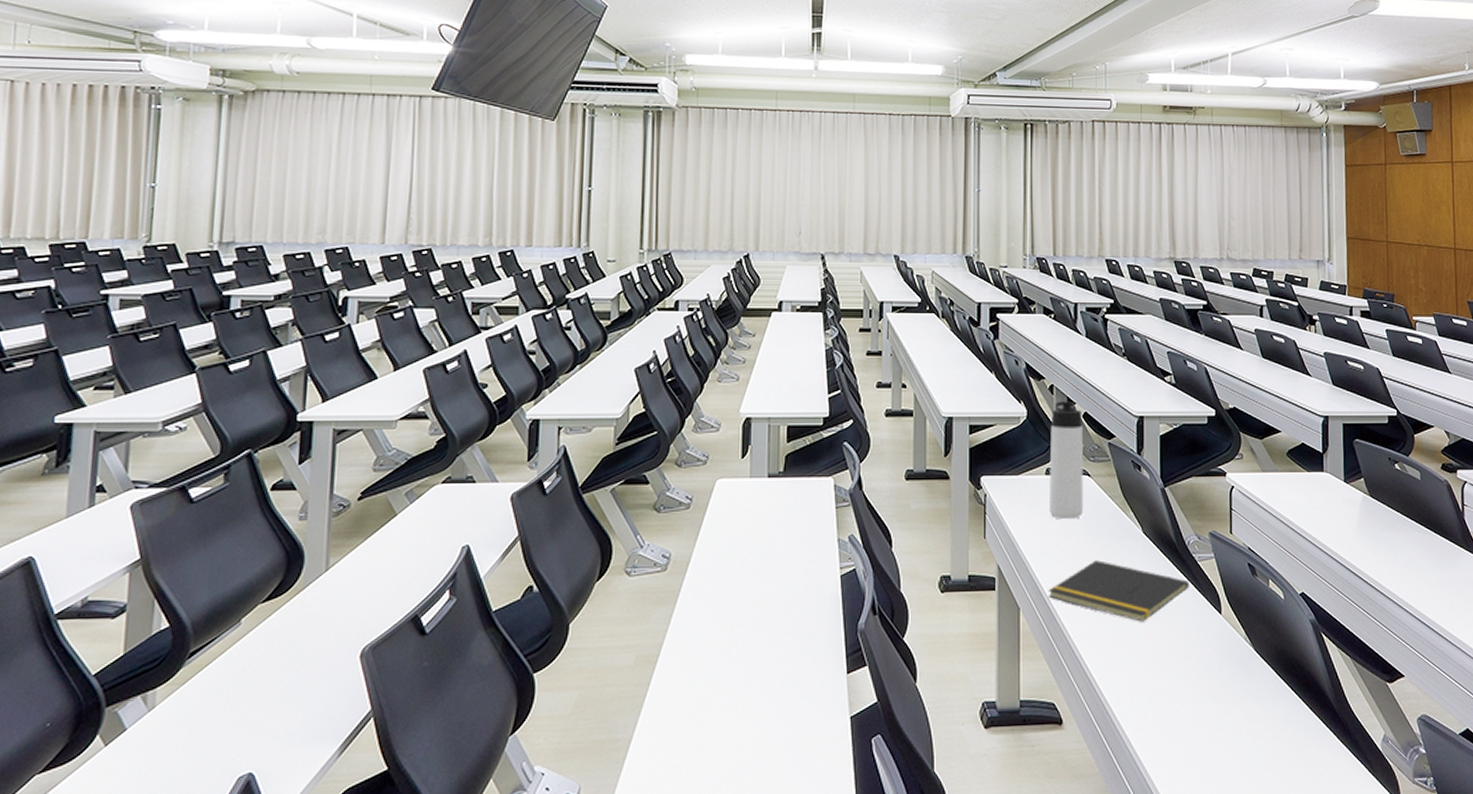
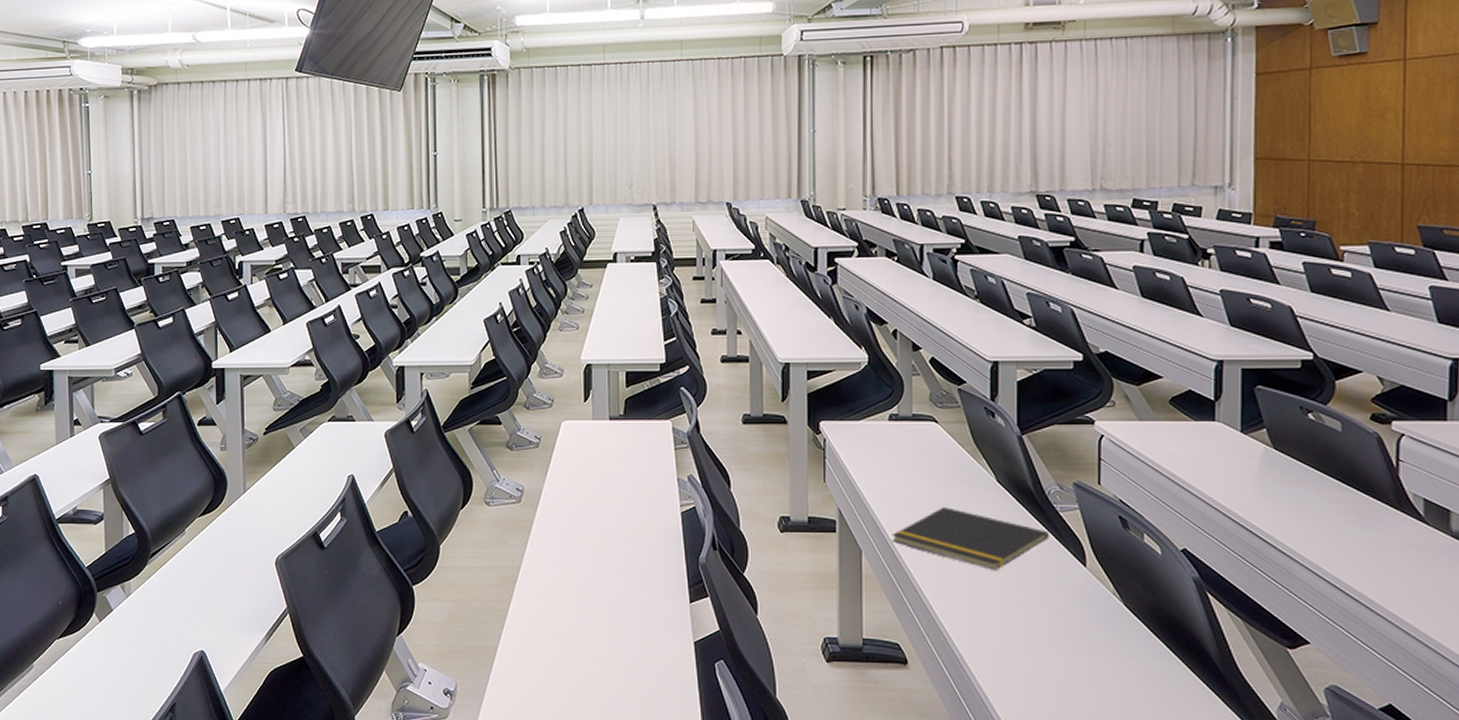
thermos bottle: present [1048,401,1084,520] -> none [892,346,930,466]

